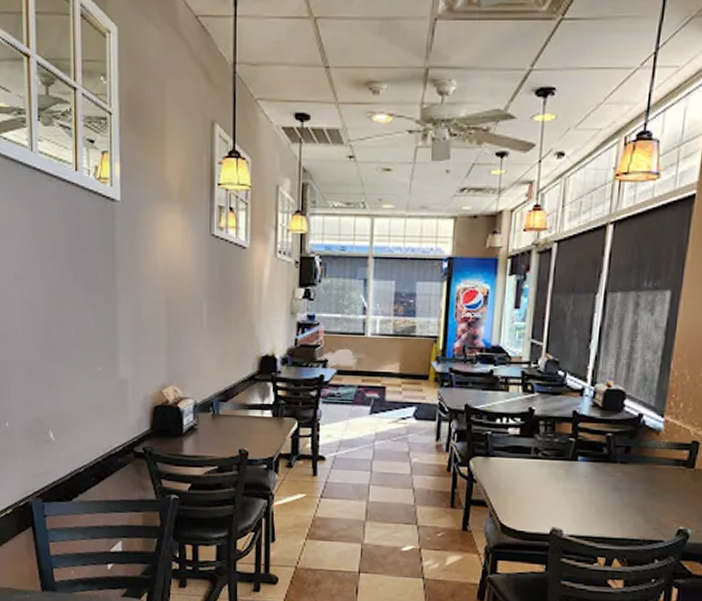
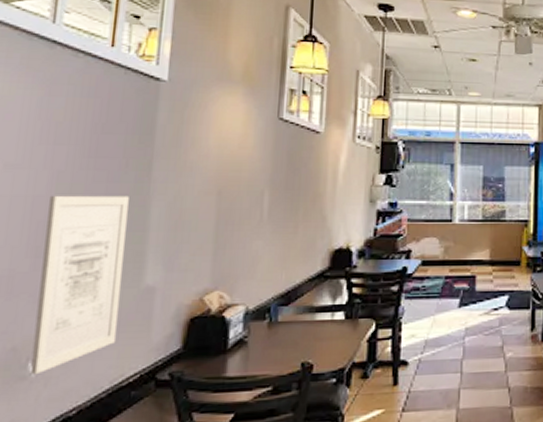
wall art: none [48,302,105,440] -> present [30,195,129,375]

